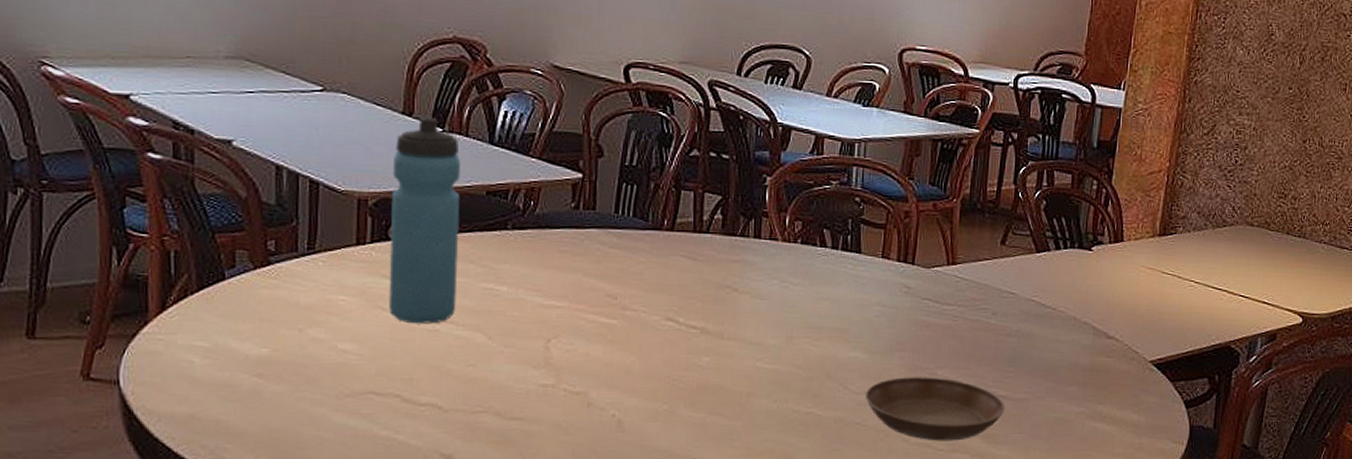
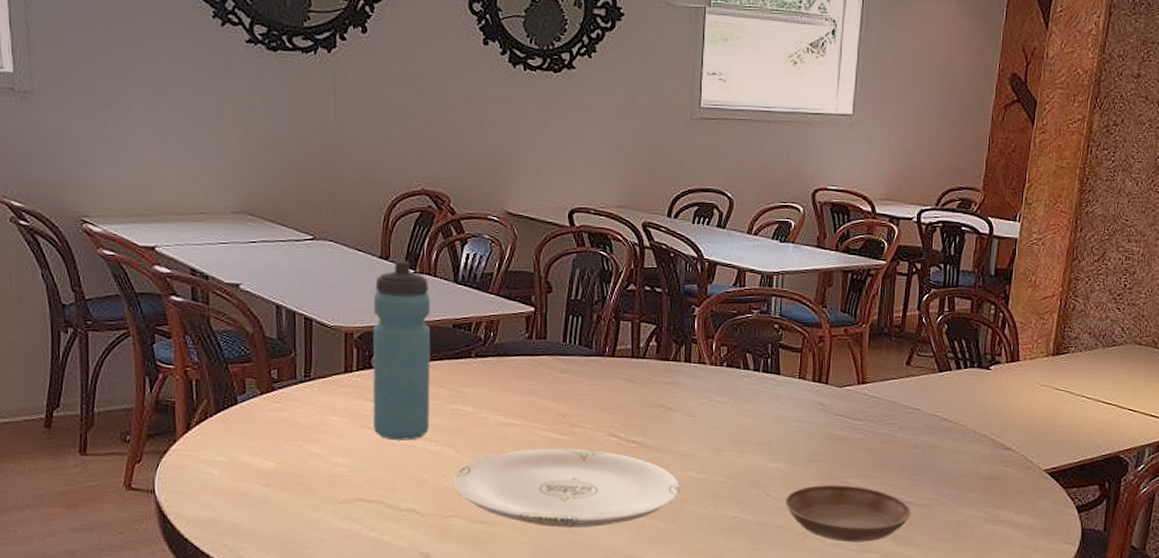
plate: none [482,334,746,425] -> present [453,448,680,528]

